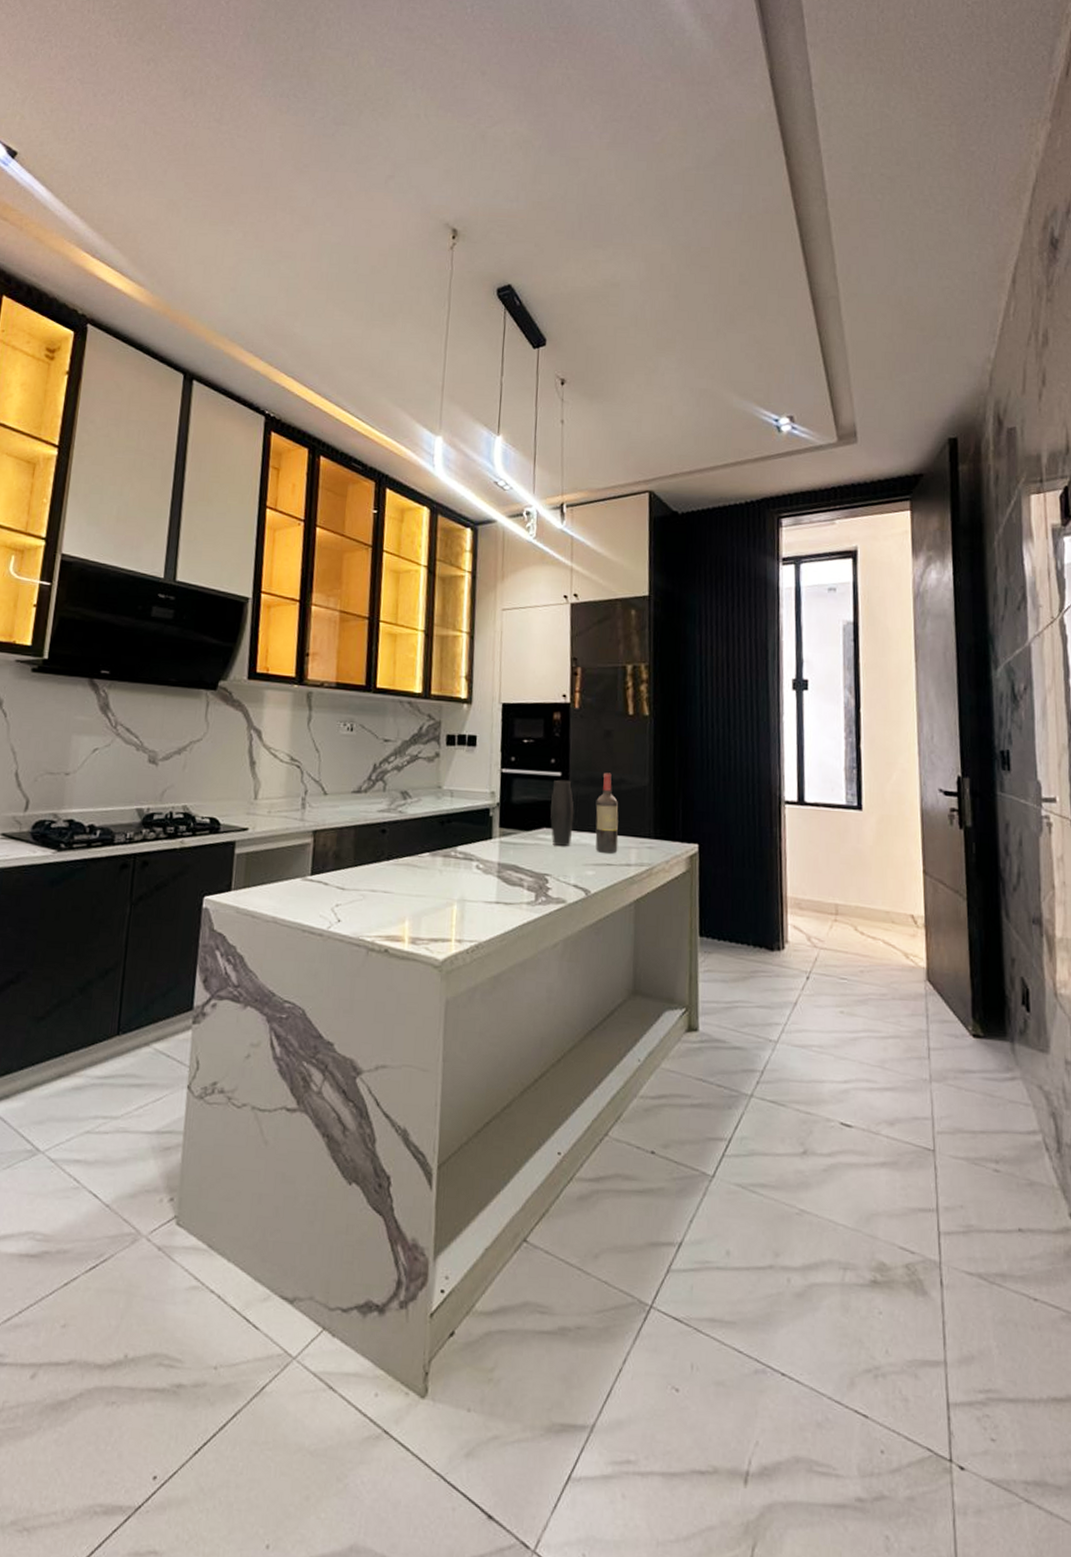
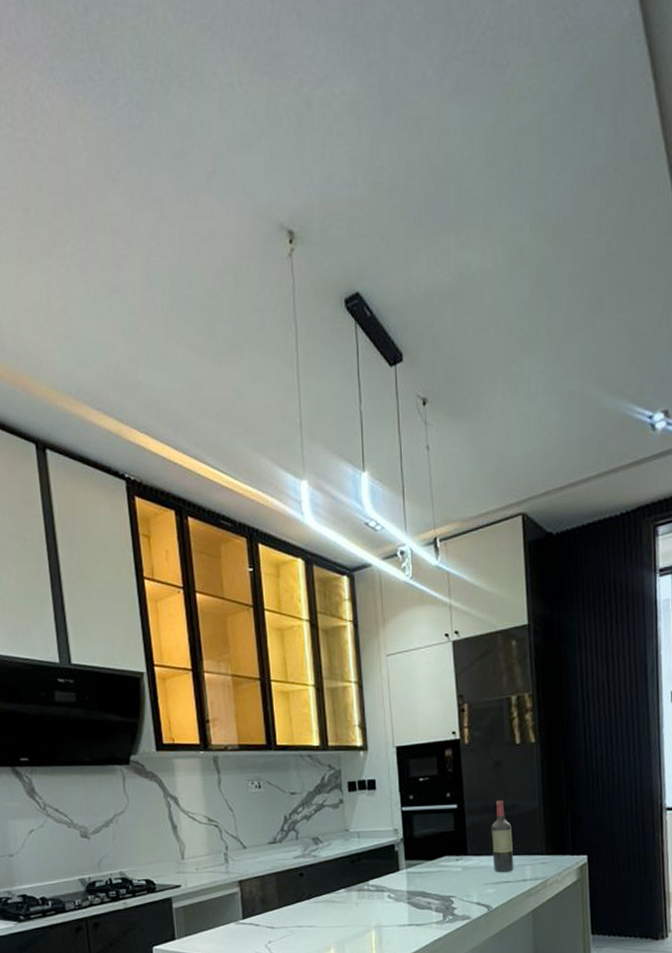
vase: present [550,779,574,846] -> none [450,811,472,871]

